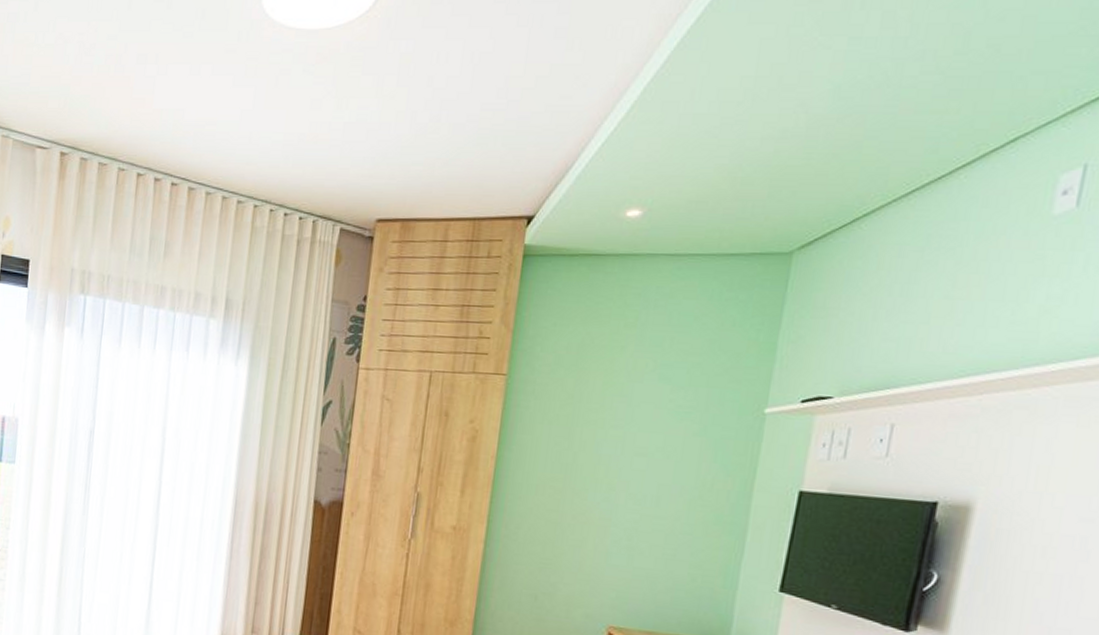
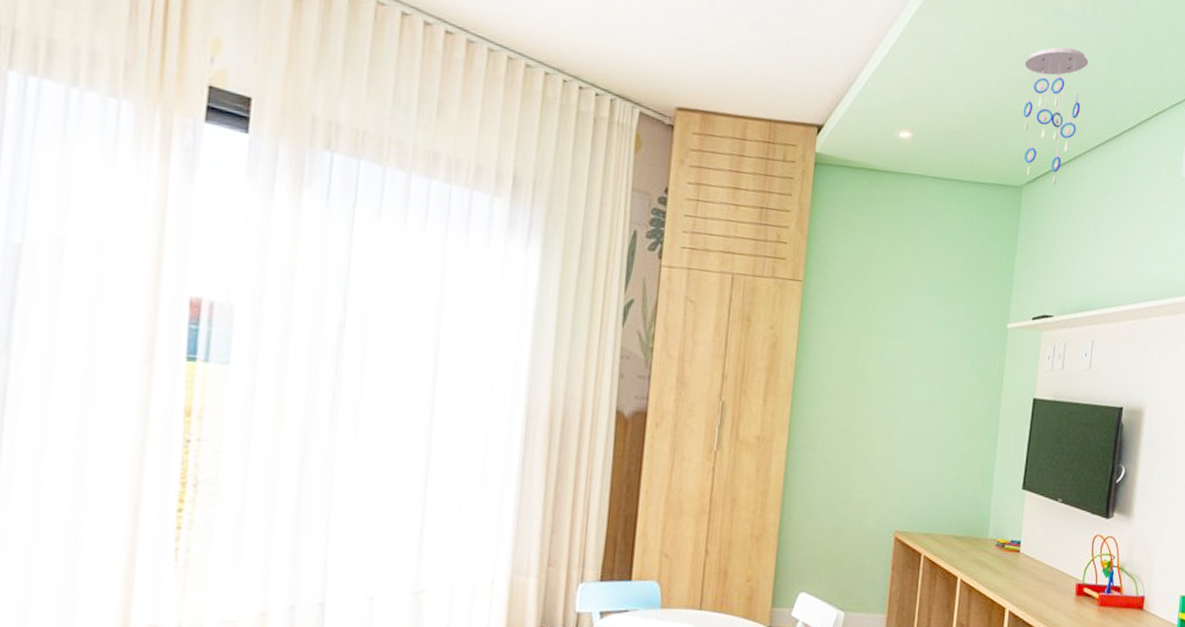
ceiling mobile: none [796,80,901,246] -> present [1023,47,1089,186]

